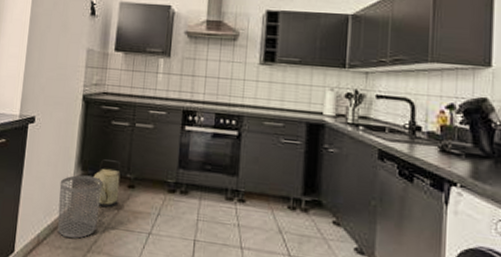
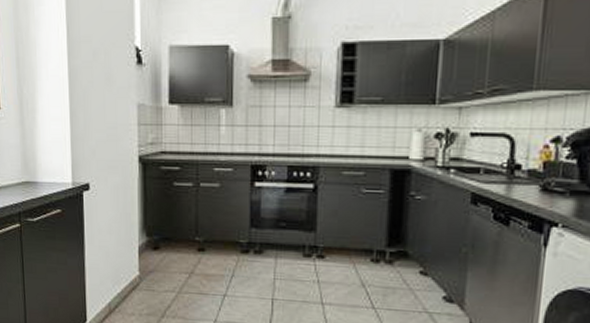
waste bin: present [57,174,102,239] -> none [125,241,170,305]
watering can: present [93,159,121,208] -> none [160,223,189,273]

